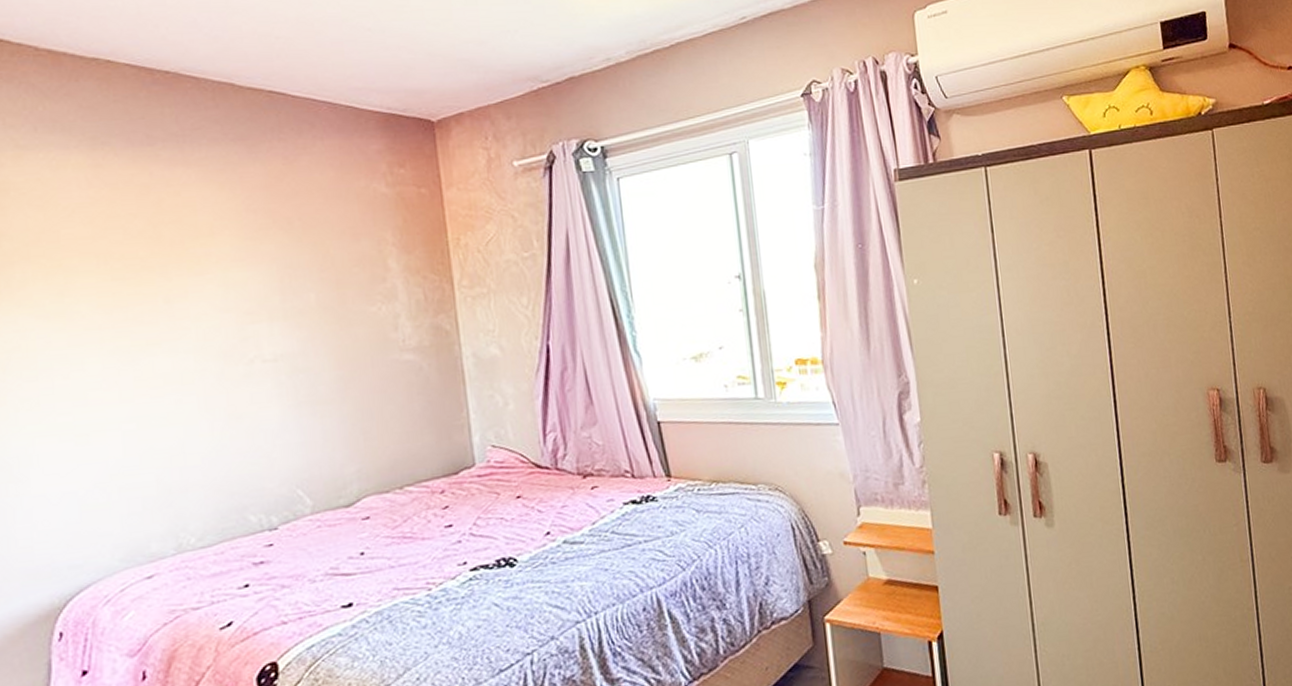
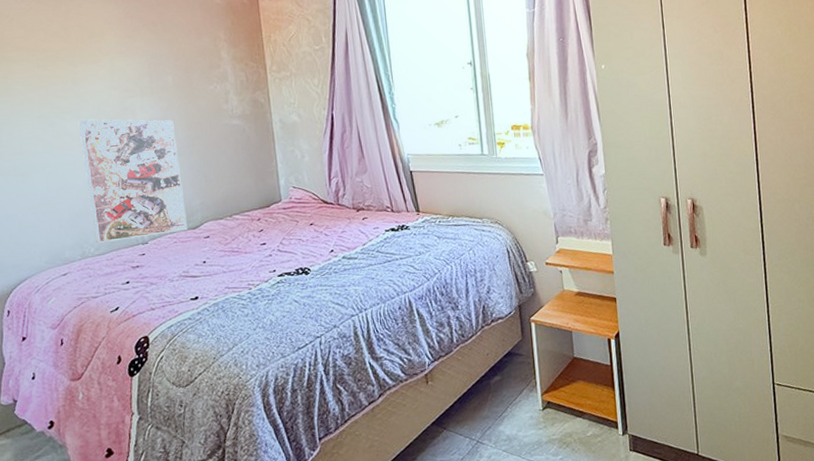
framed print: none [173,354,337,532] -> present [78,119,187,244]

